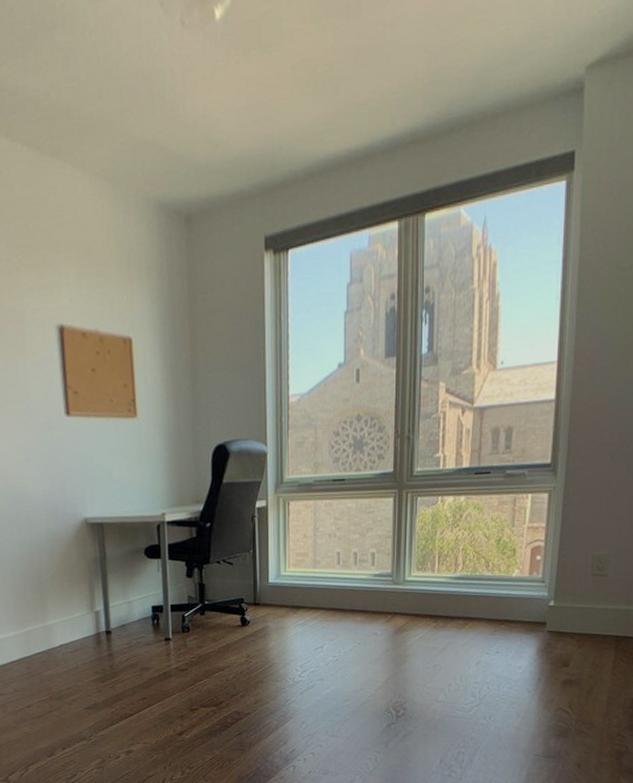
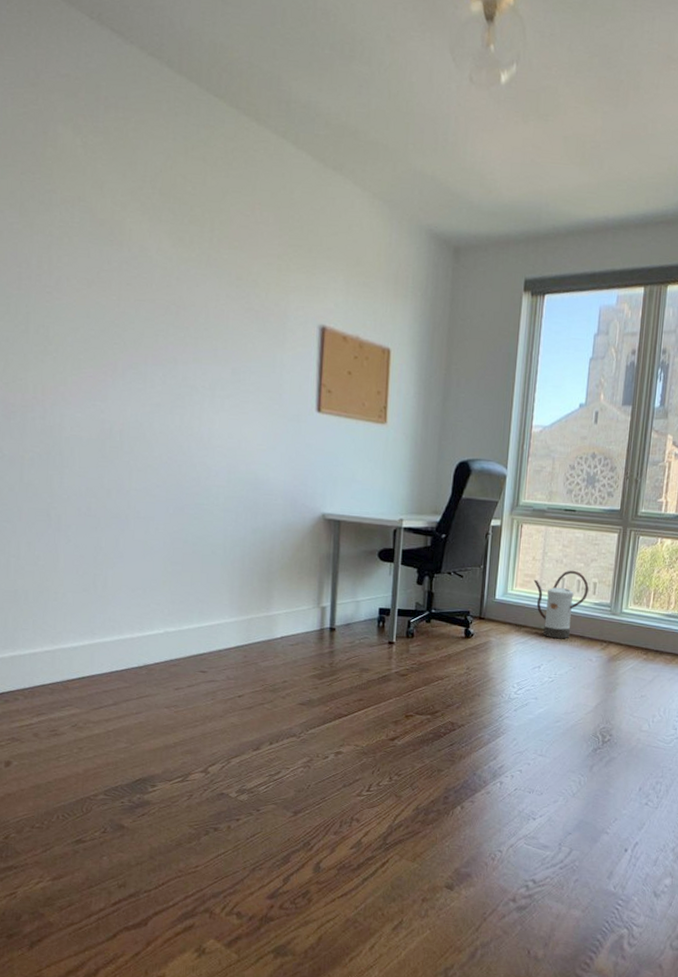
watering can: none [307,542,367,616] -> present [533,570,589,639]

